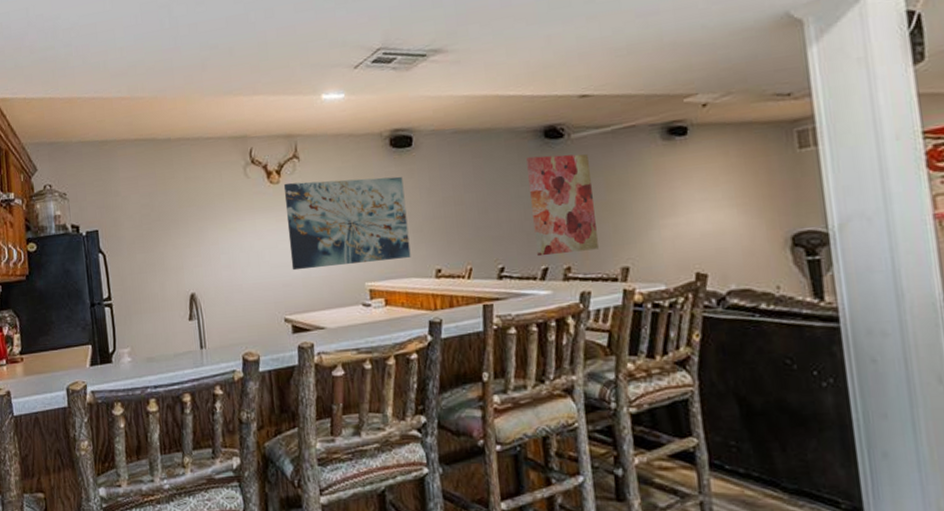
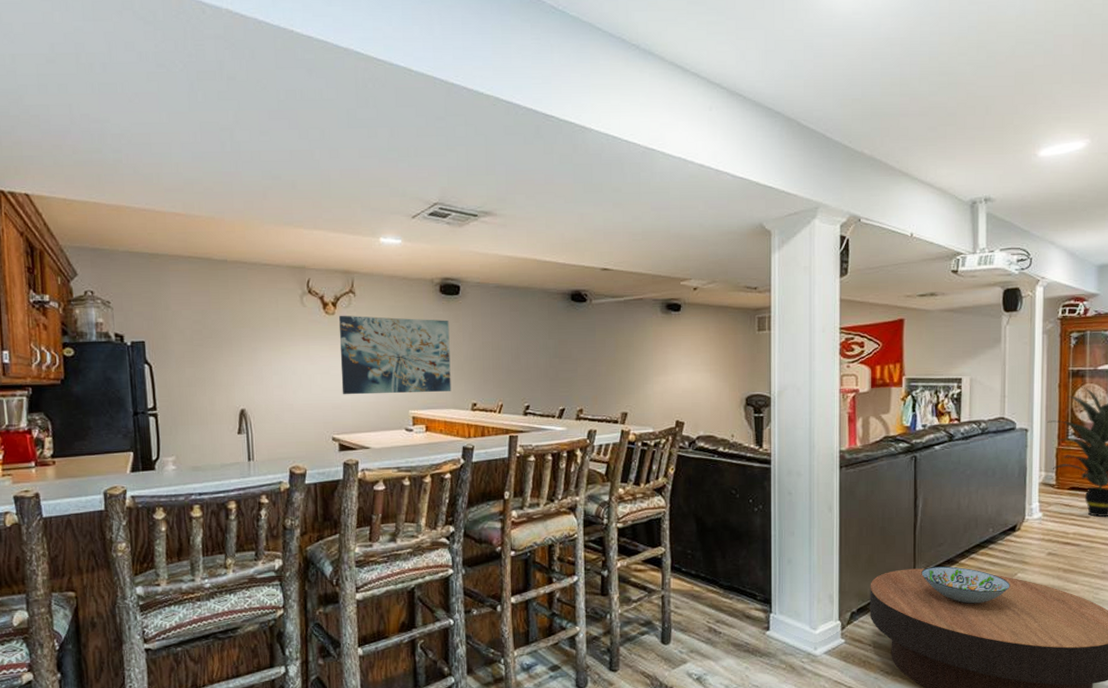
wall art: present [526,154,599,257] -> none [555,315,605,399]

